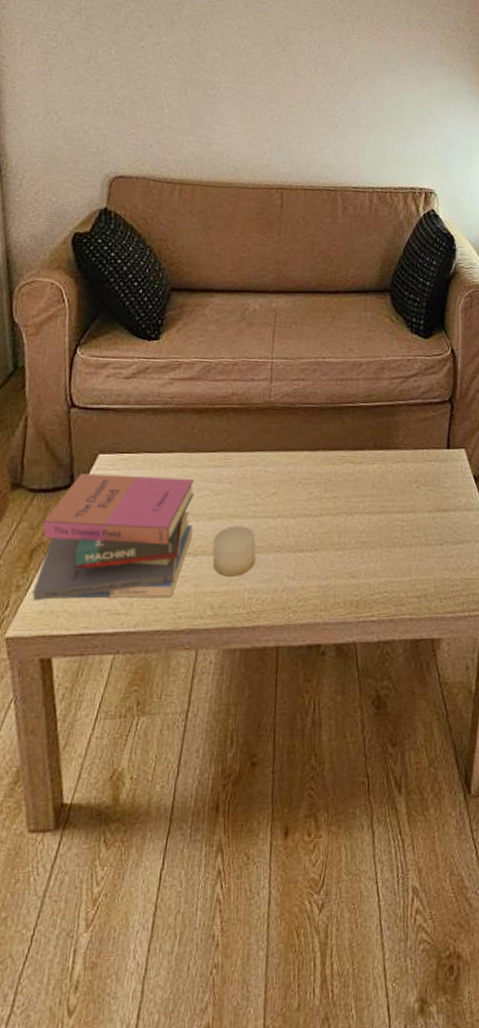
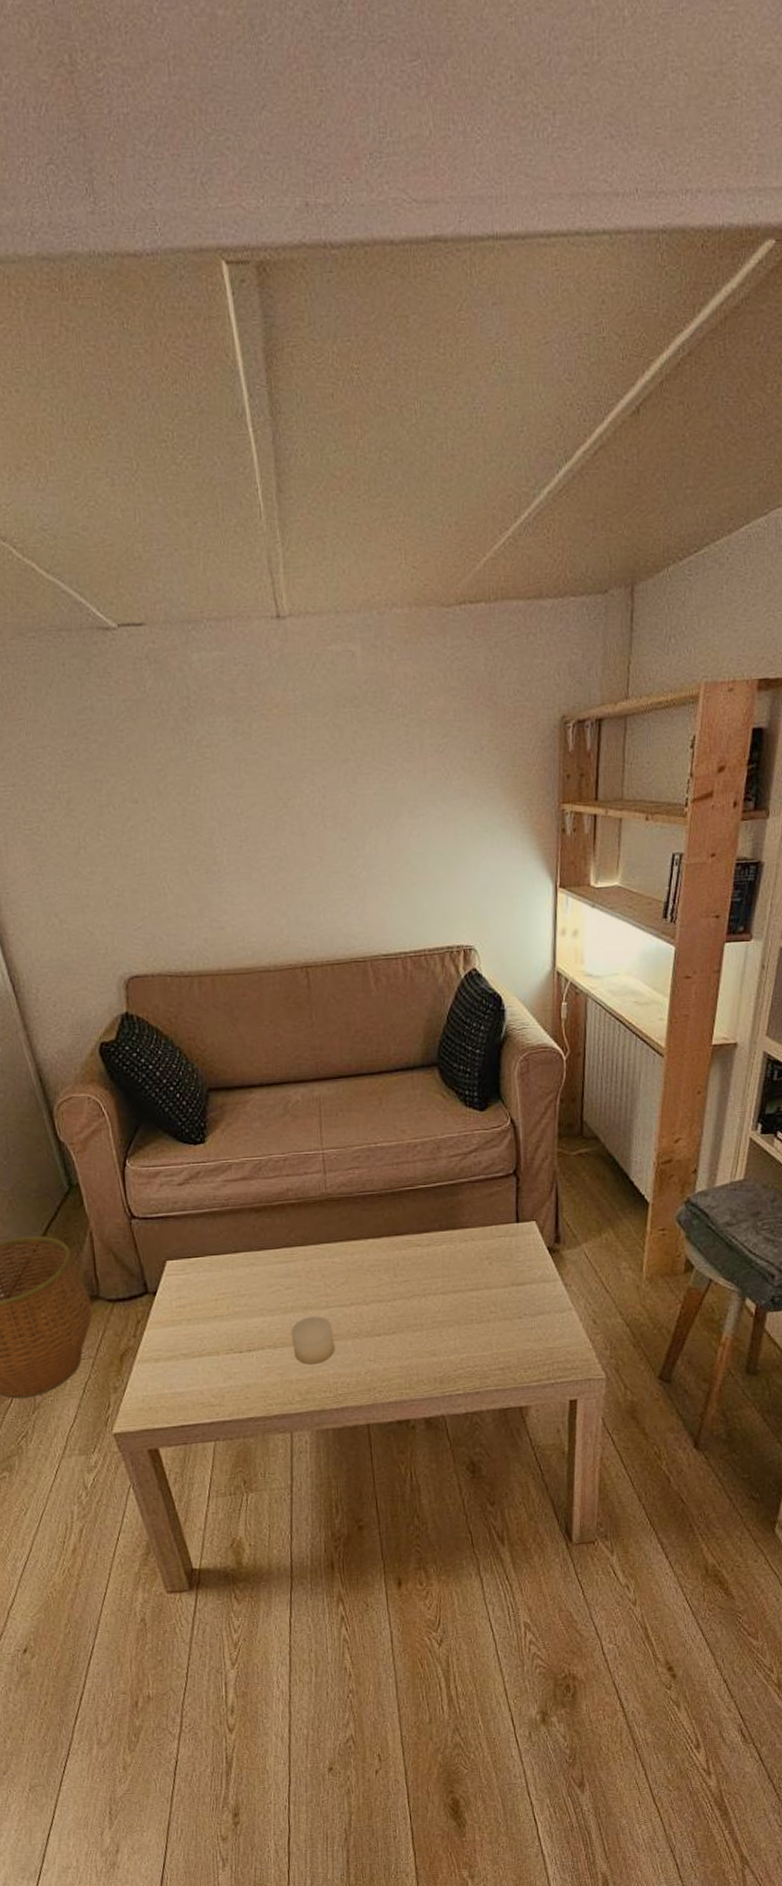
books: present [32,473,195,601] -> none [126,1276,270,1400]

